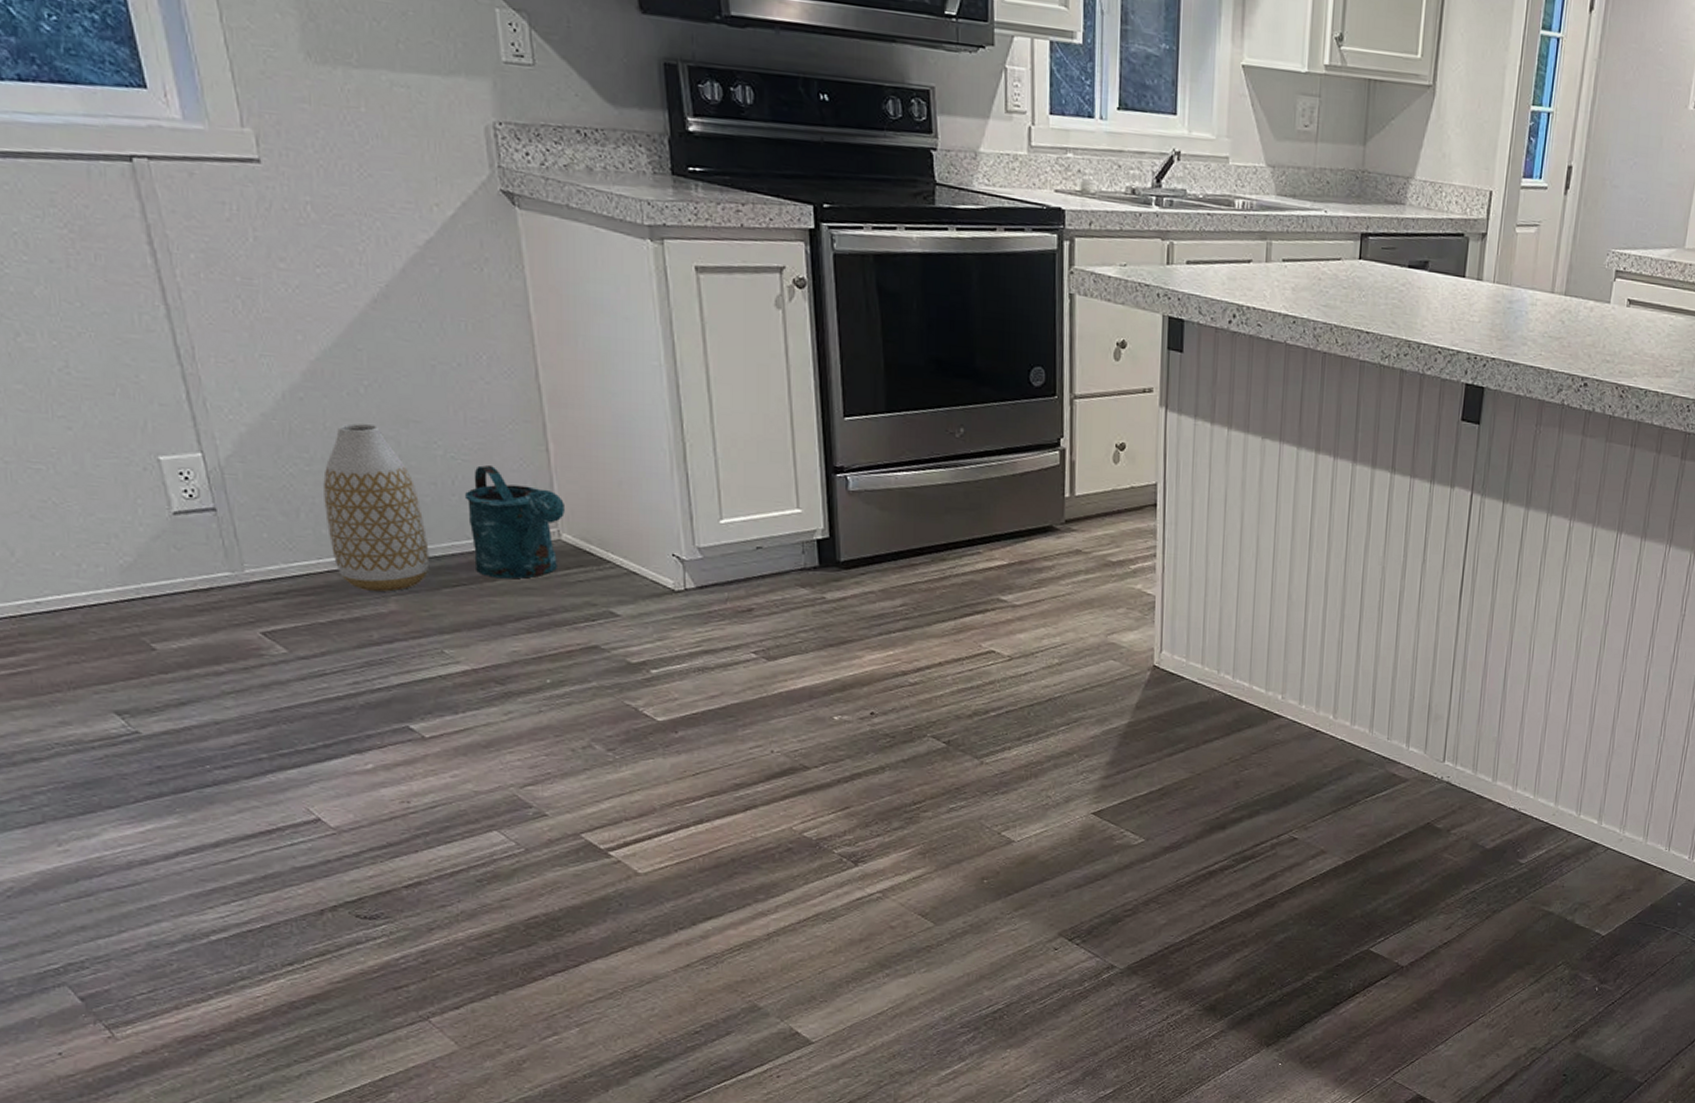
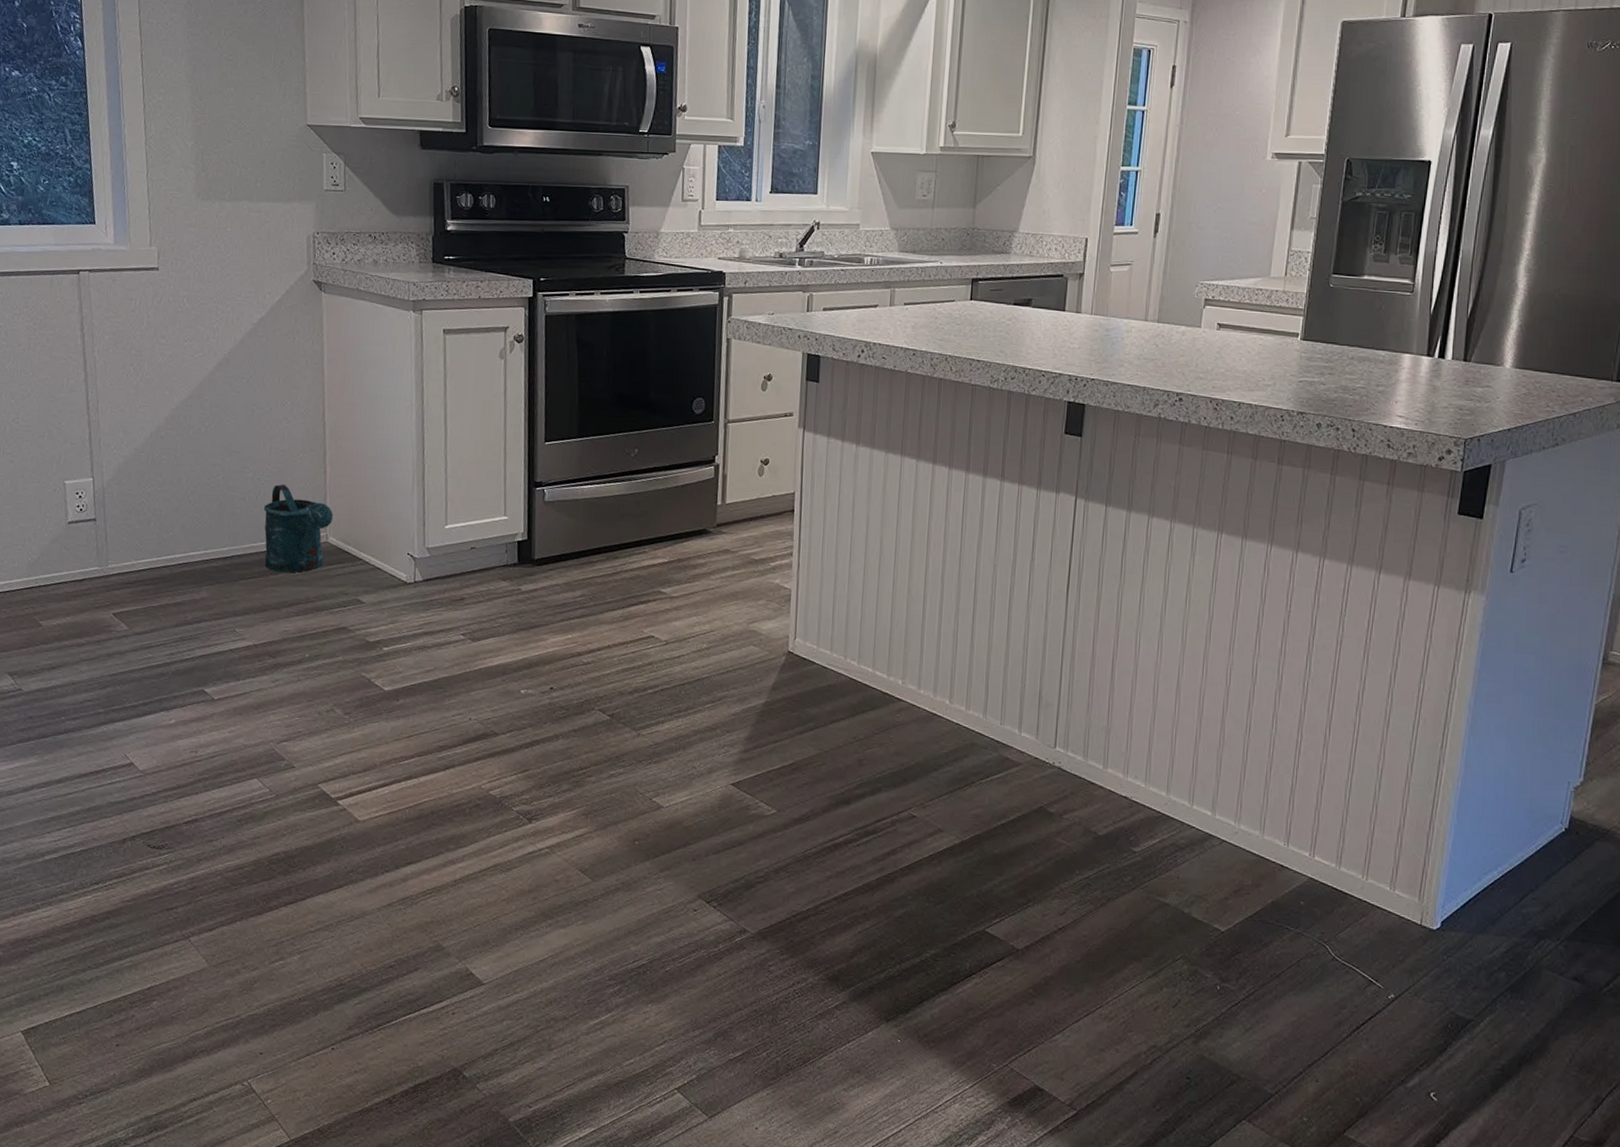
vase: present [323,423,430,592] -> none [167,454,235,583]

